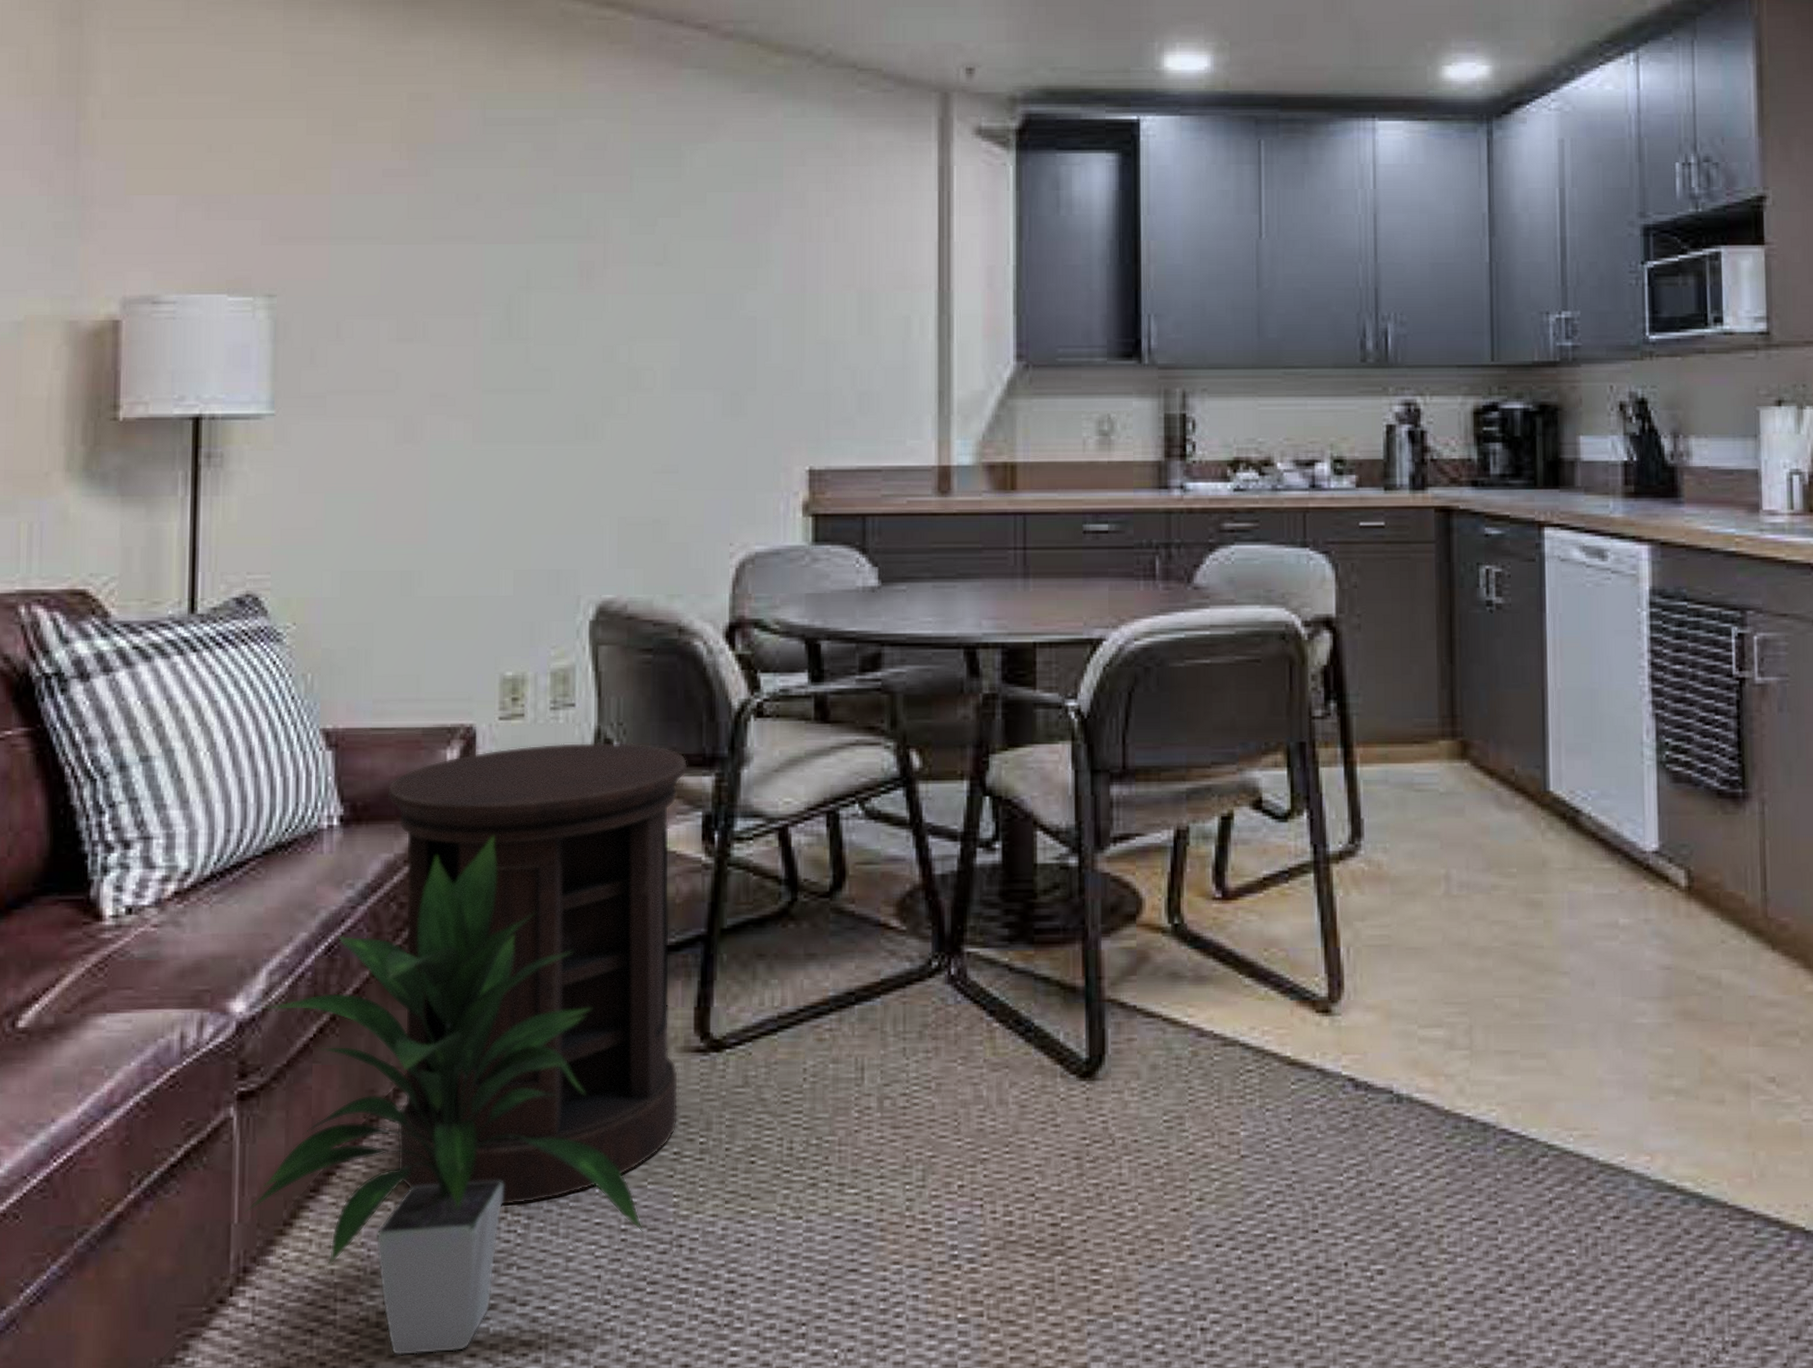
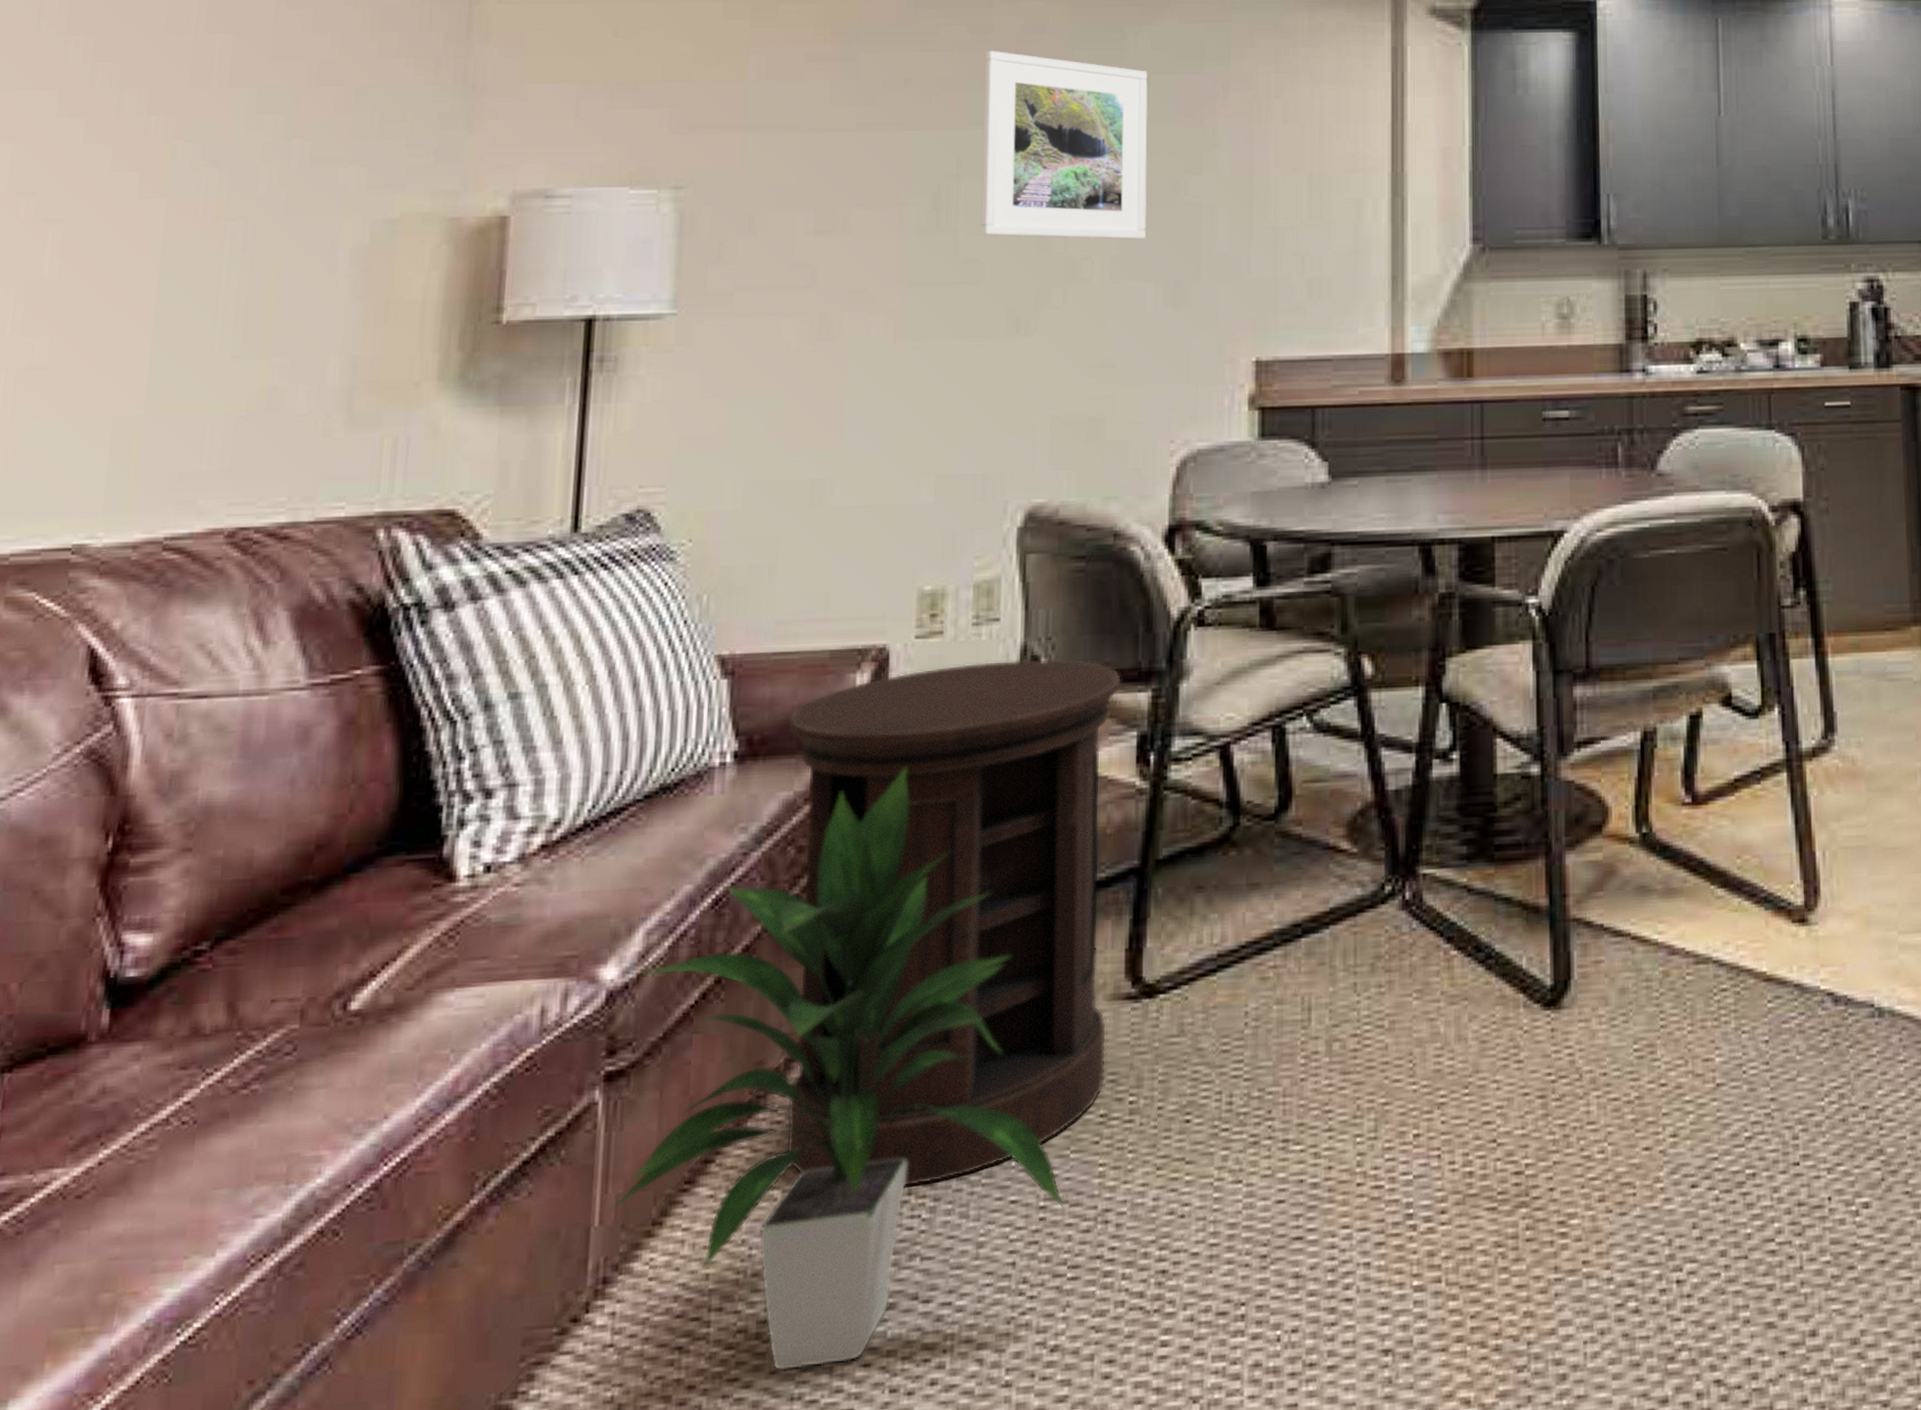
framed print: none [550,167,705,351] -> present [981,50,1148,240]

